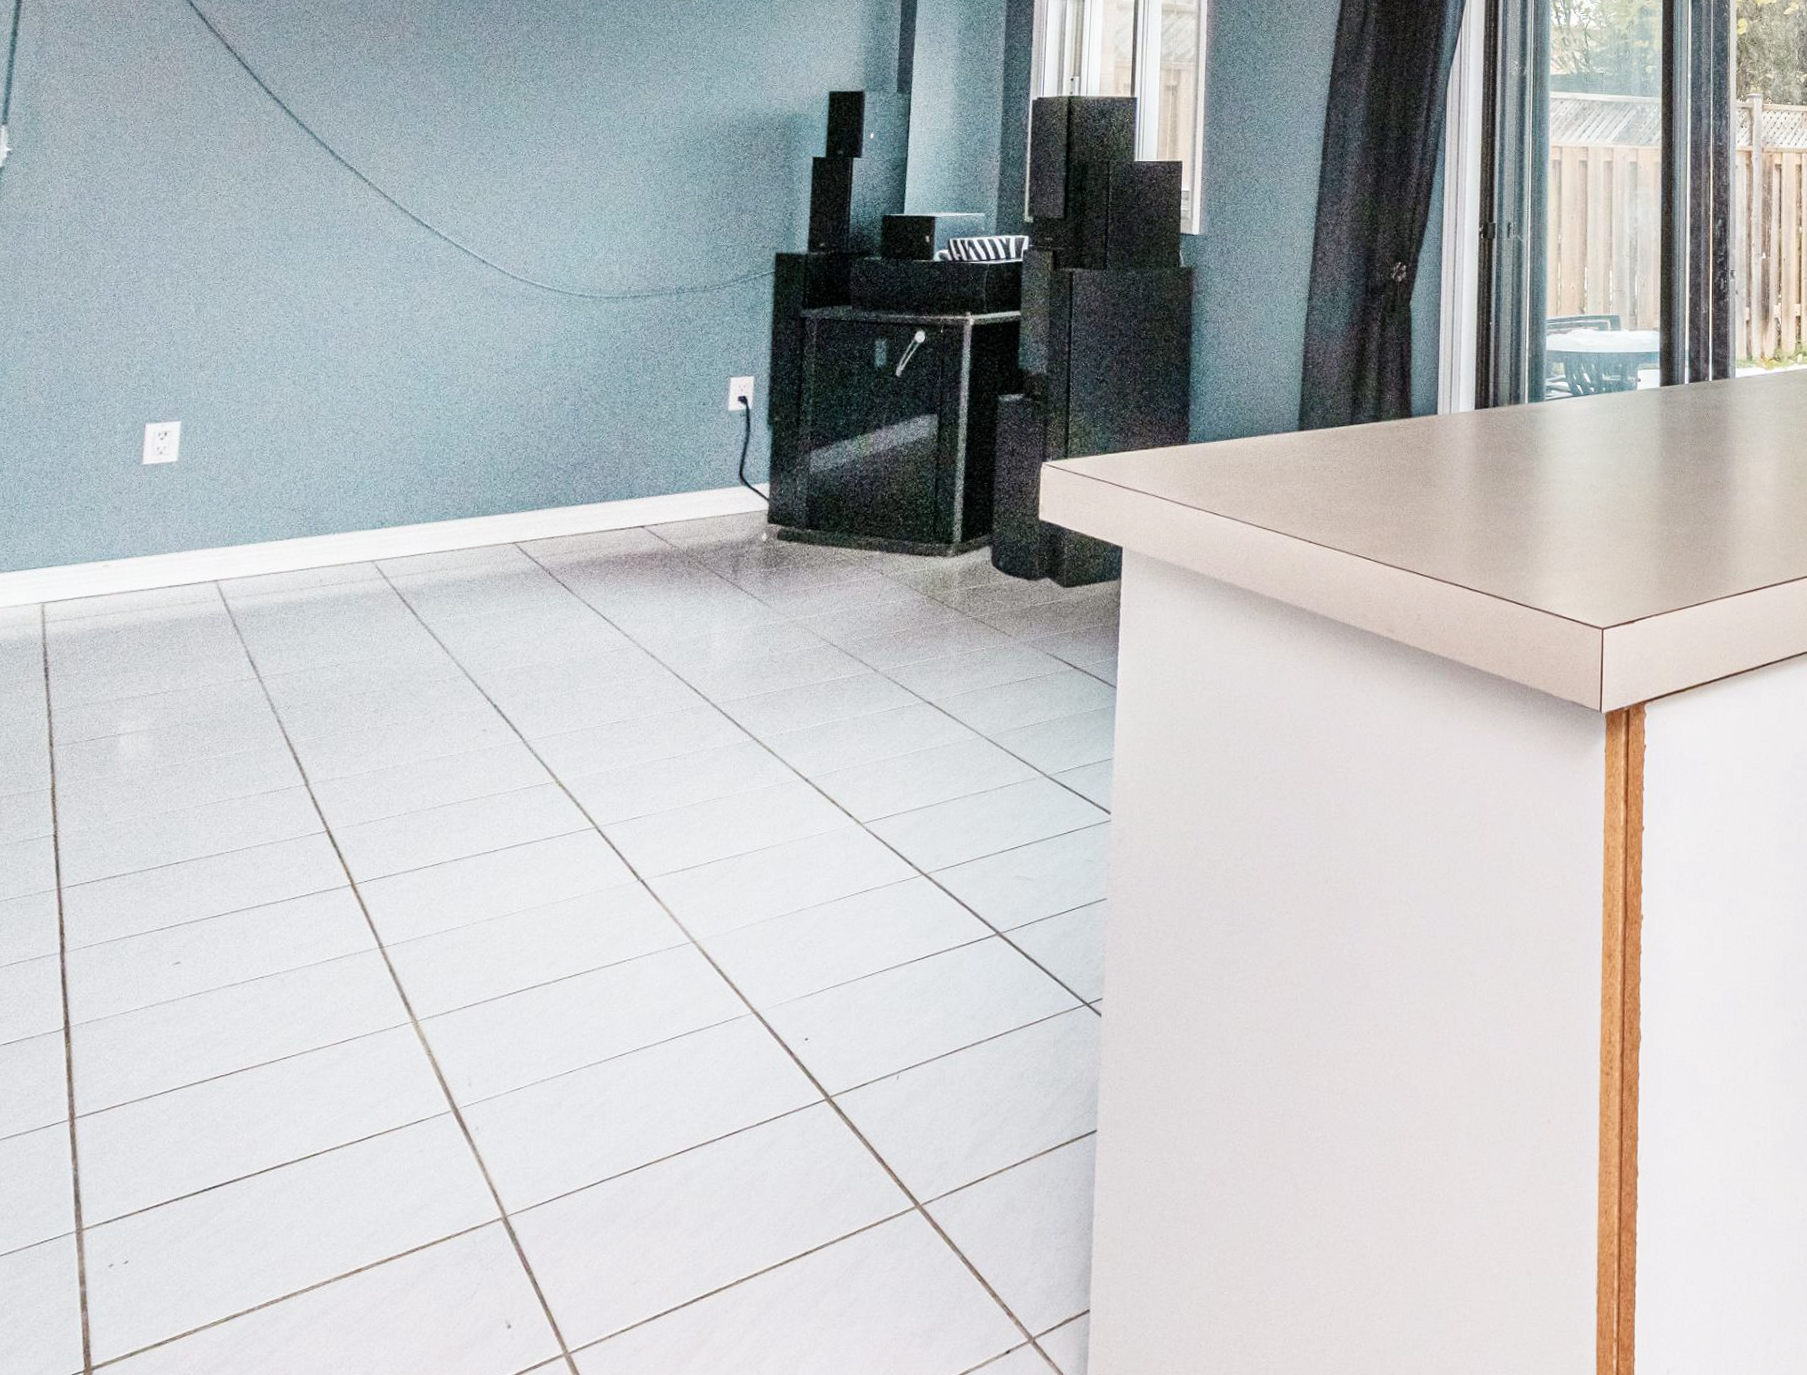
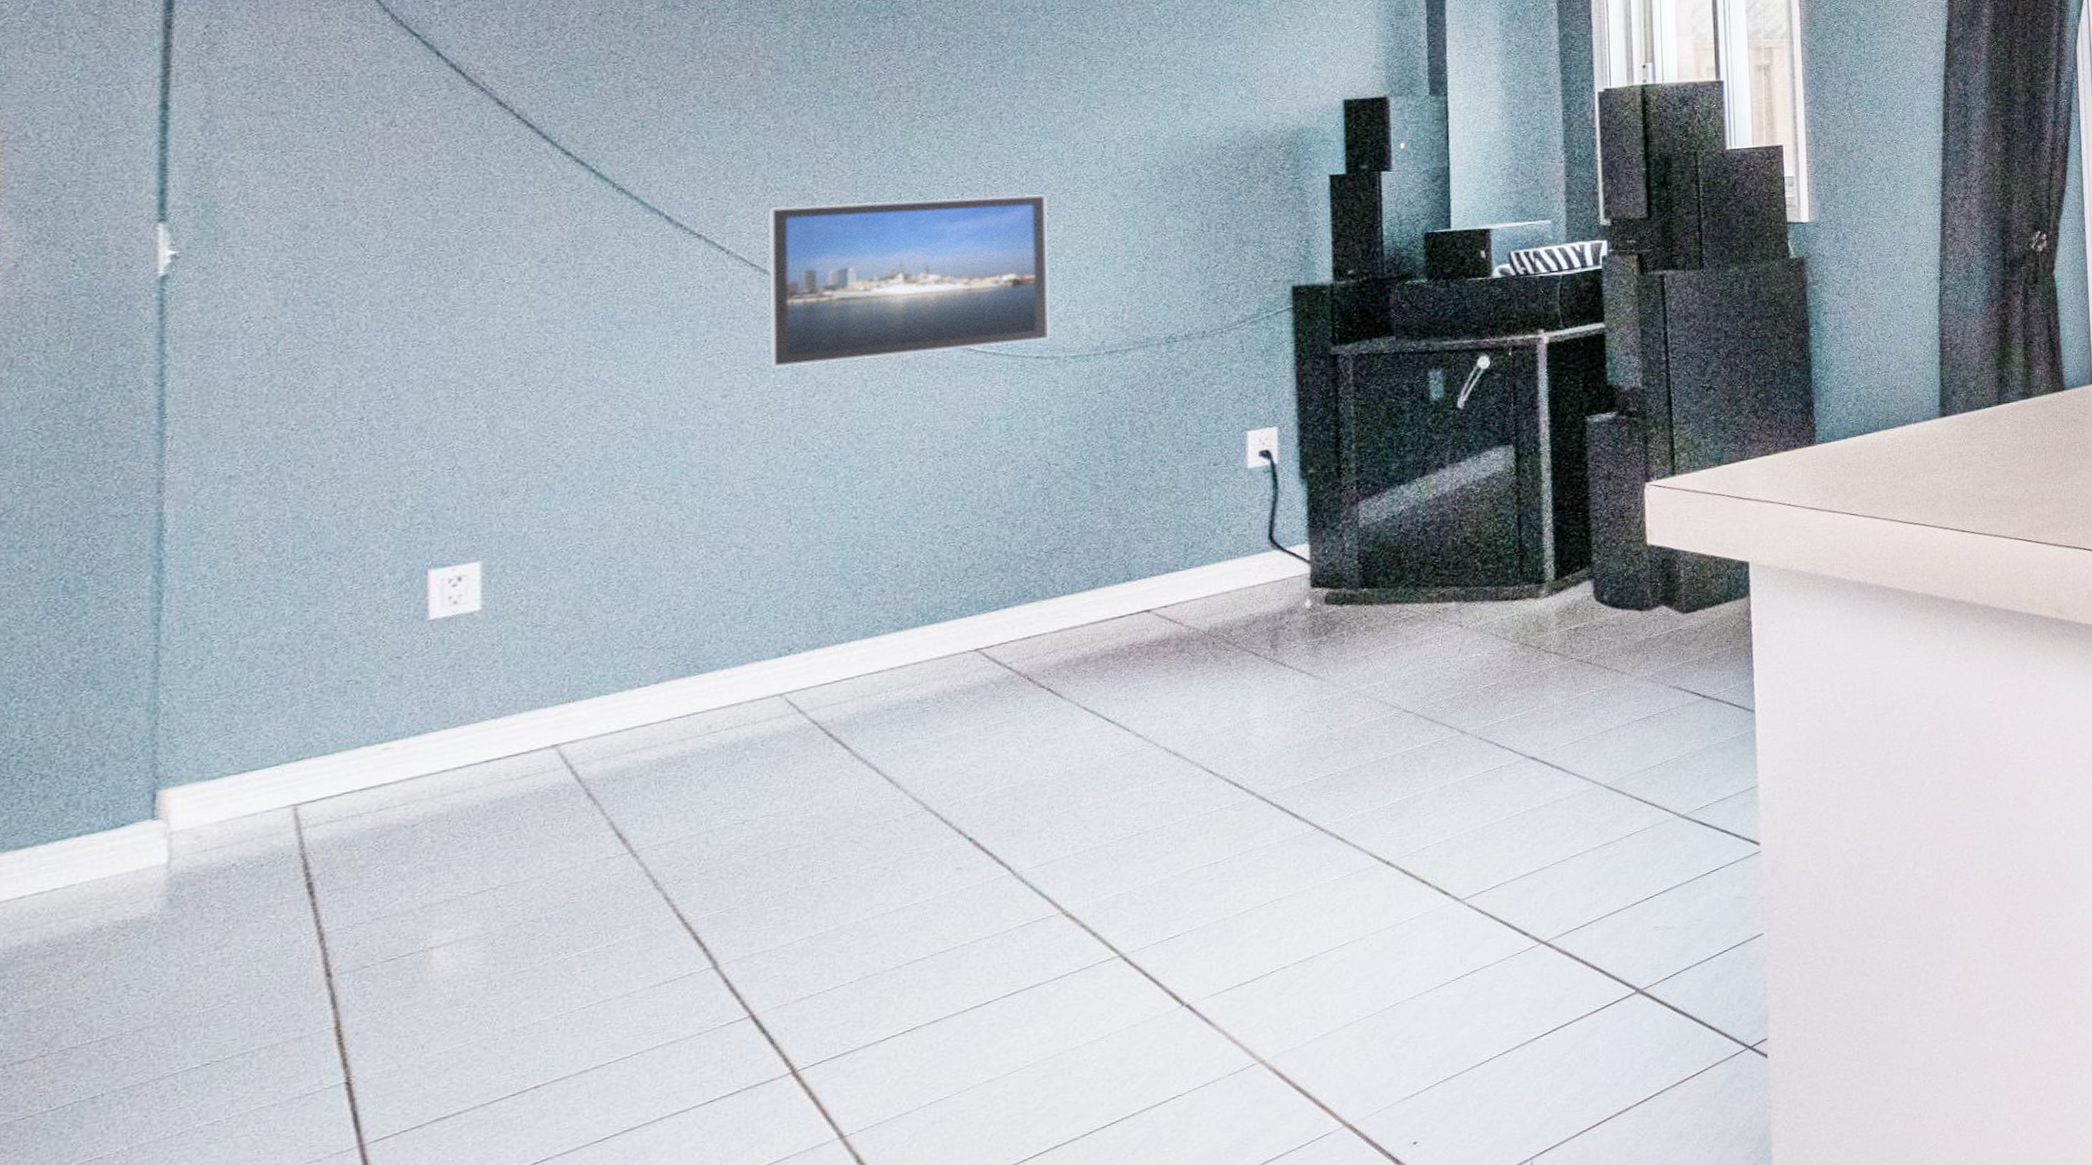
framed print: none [390,149,600,284] -> present [767,194,1050,367]

